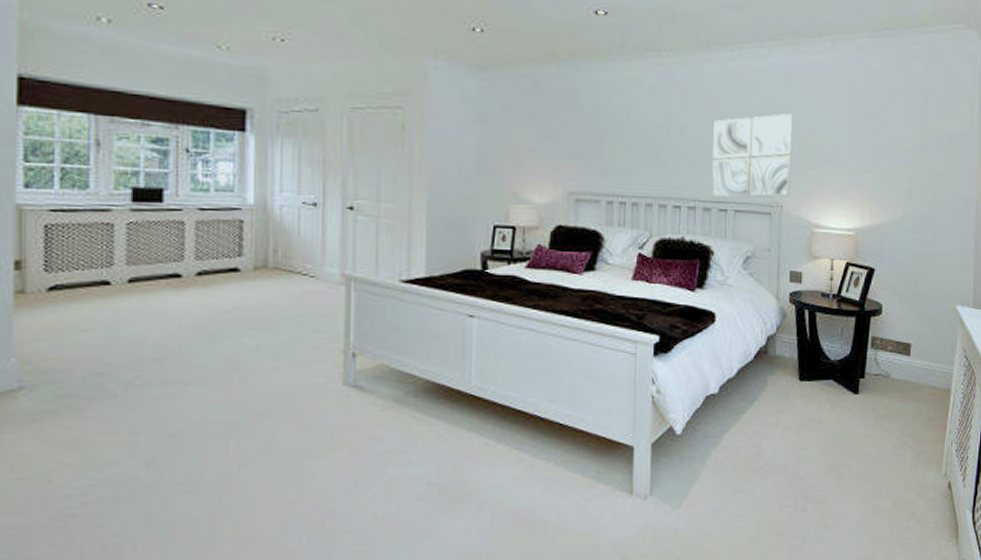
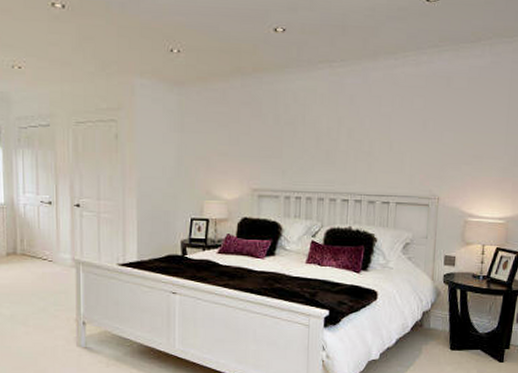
wall art: present [711,113,793,199] -> none [375,114,451,193]

